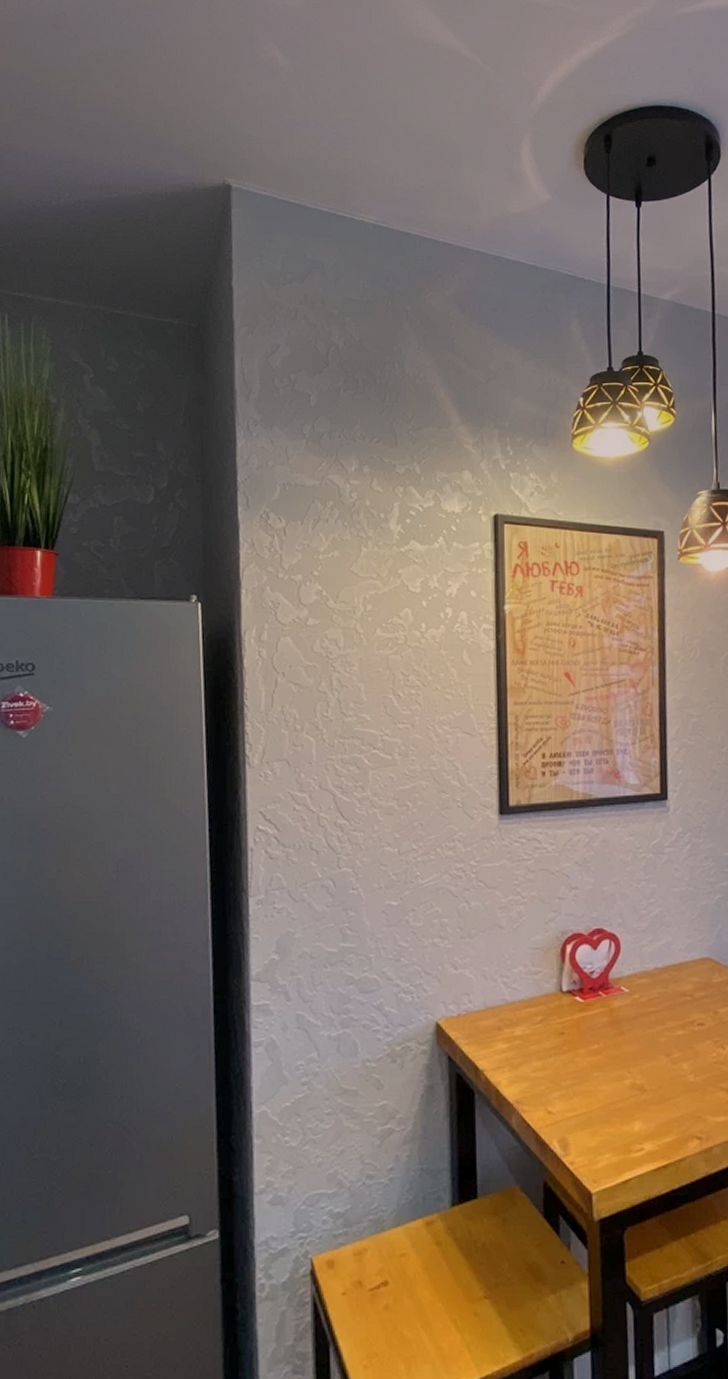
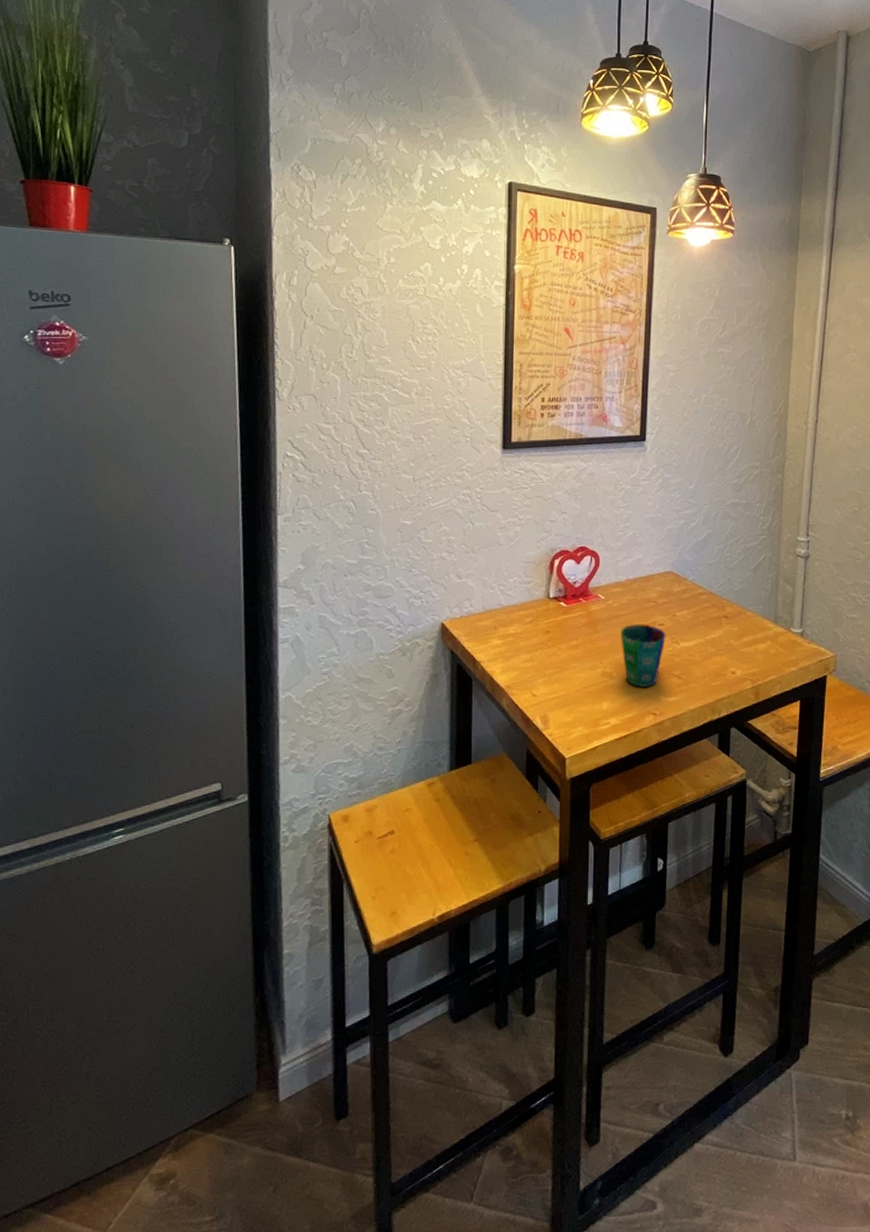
cup: none [651,1023,708,1103] -> present [621,624,666,687]

